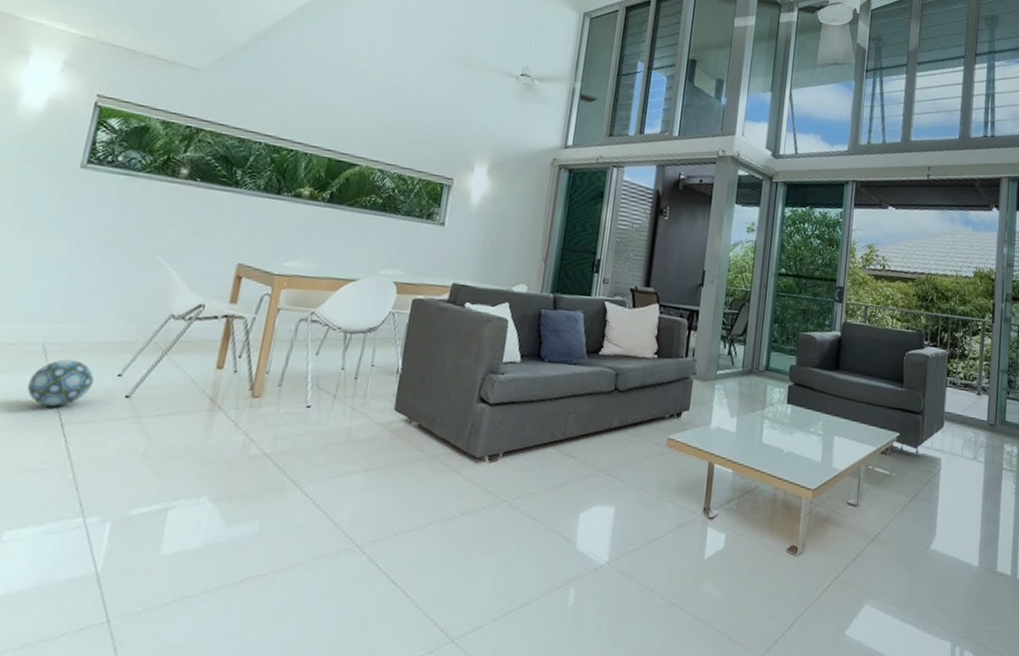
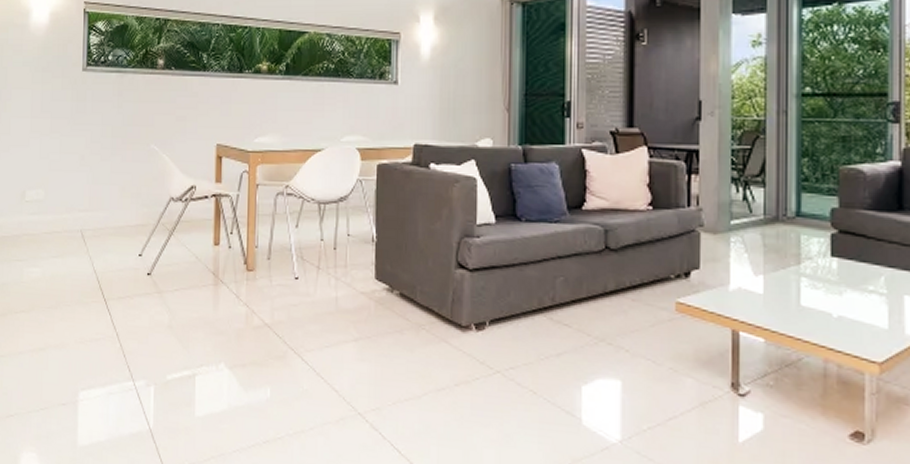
ball: present [27,359,94,407] -> none [75,243,121,285]

